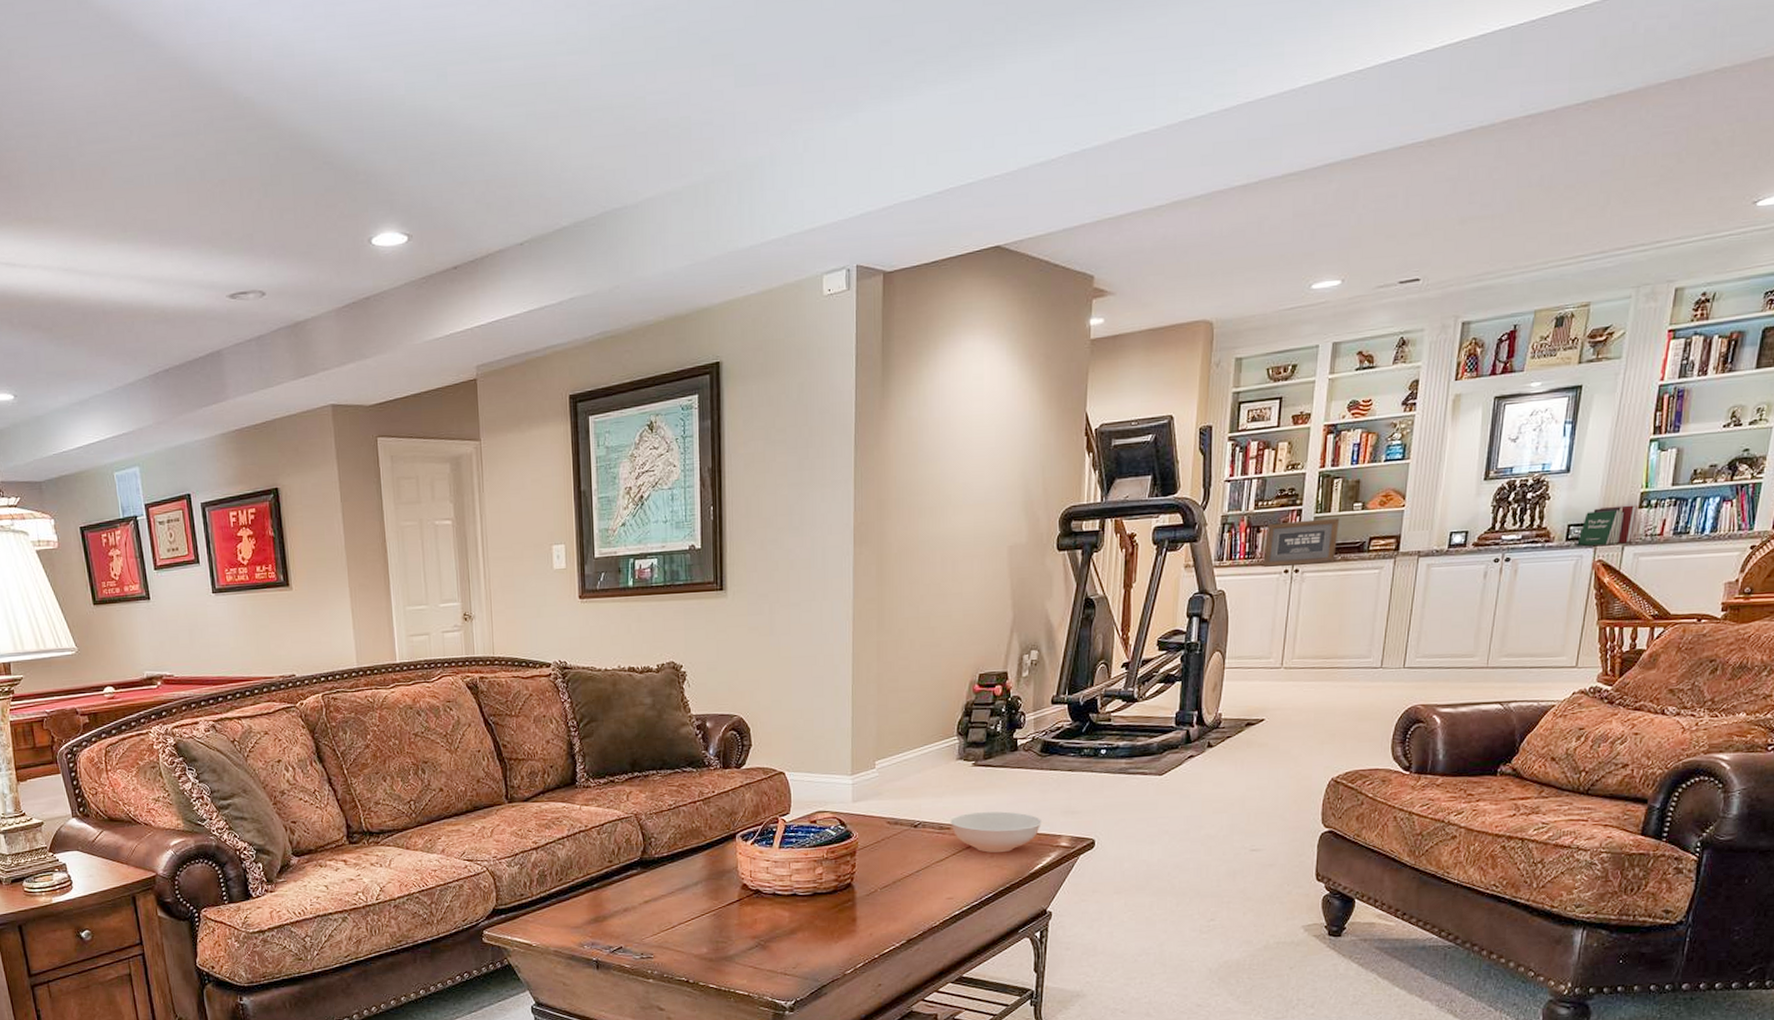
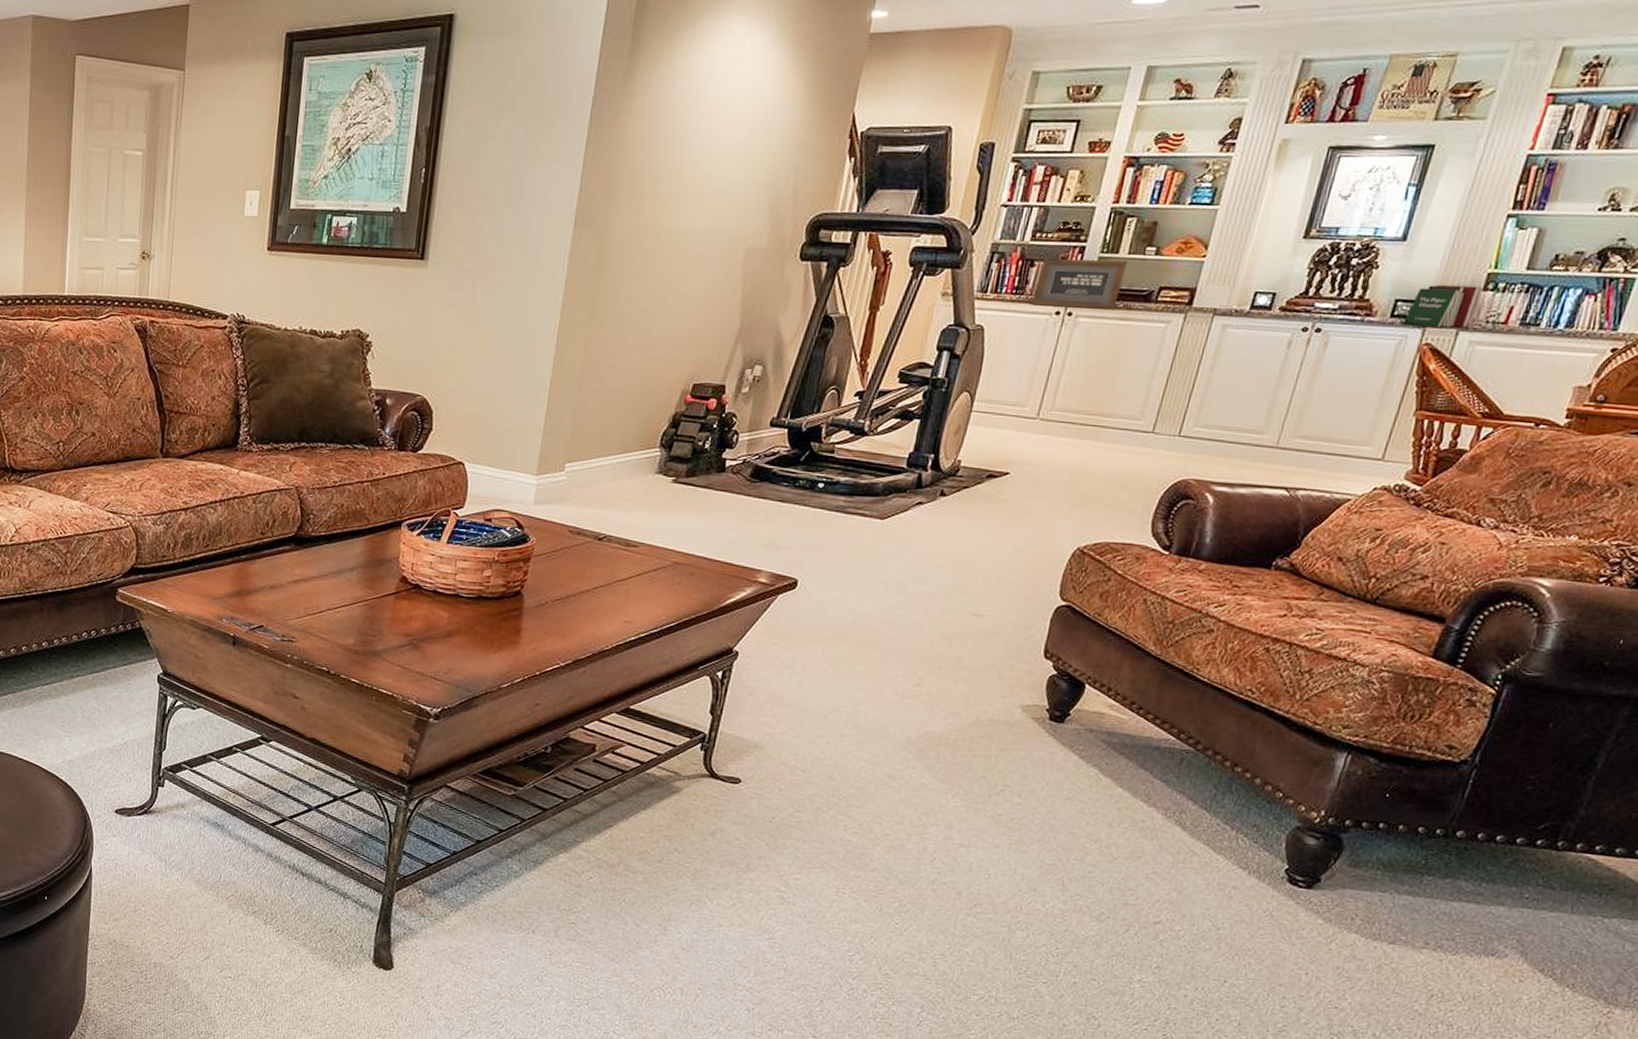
bowl: present [951,811,1043,853] -> none [639,532,742,581]

